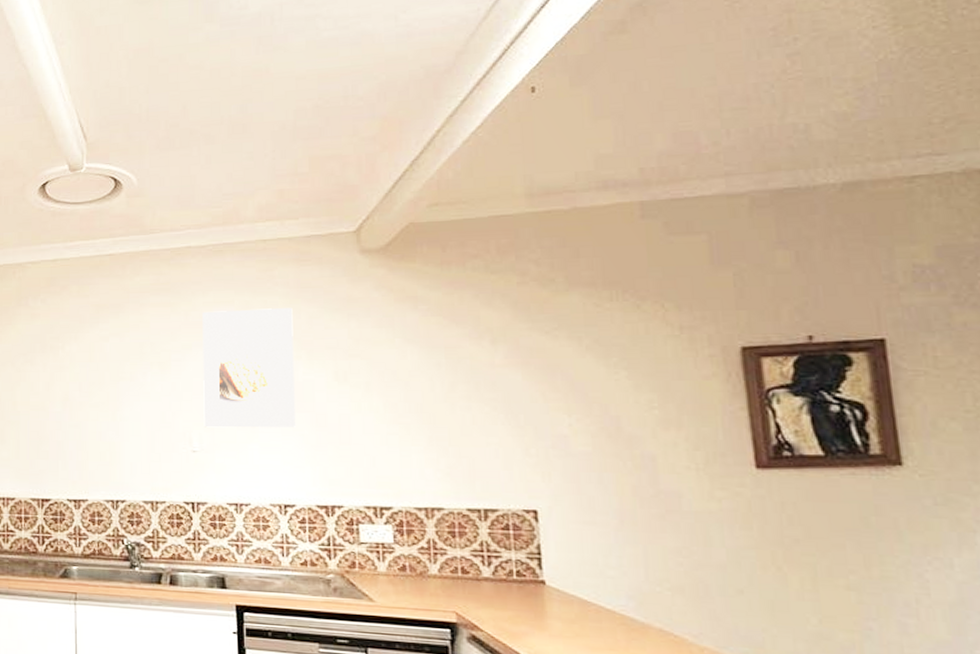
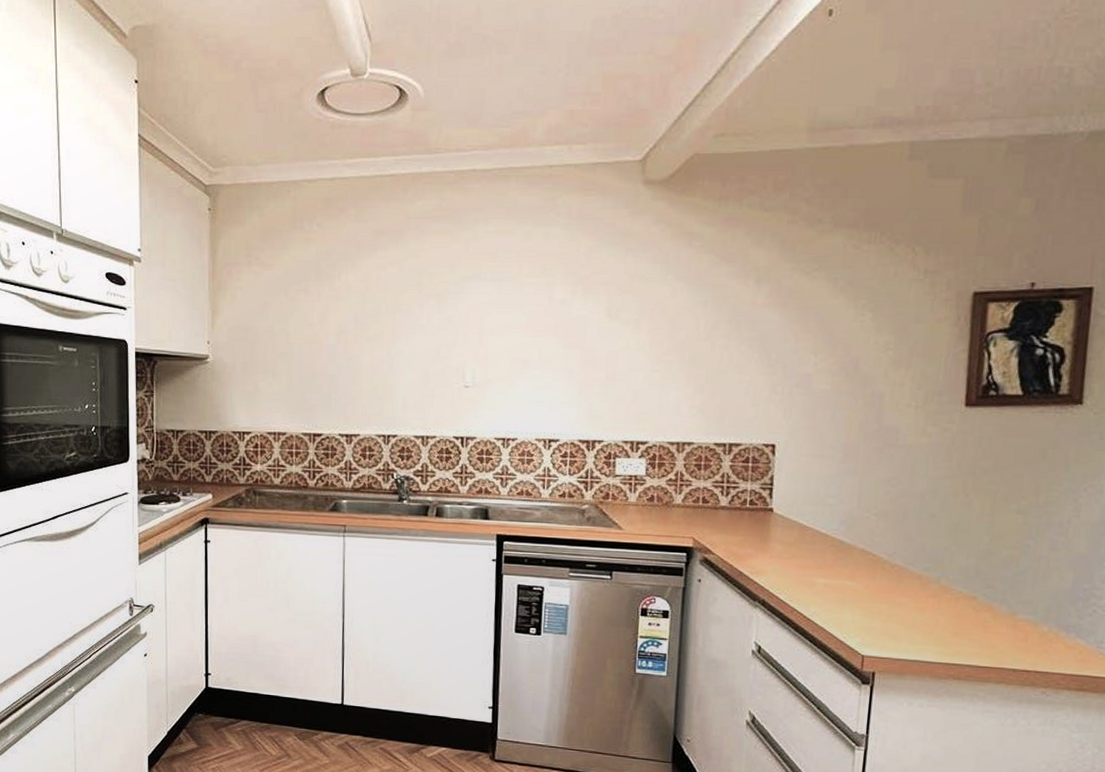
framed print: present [202,308,295,428] -> none [477,240,573,364]

